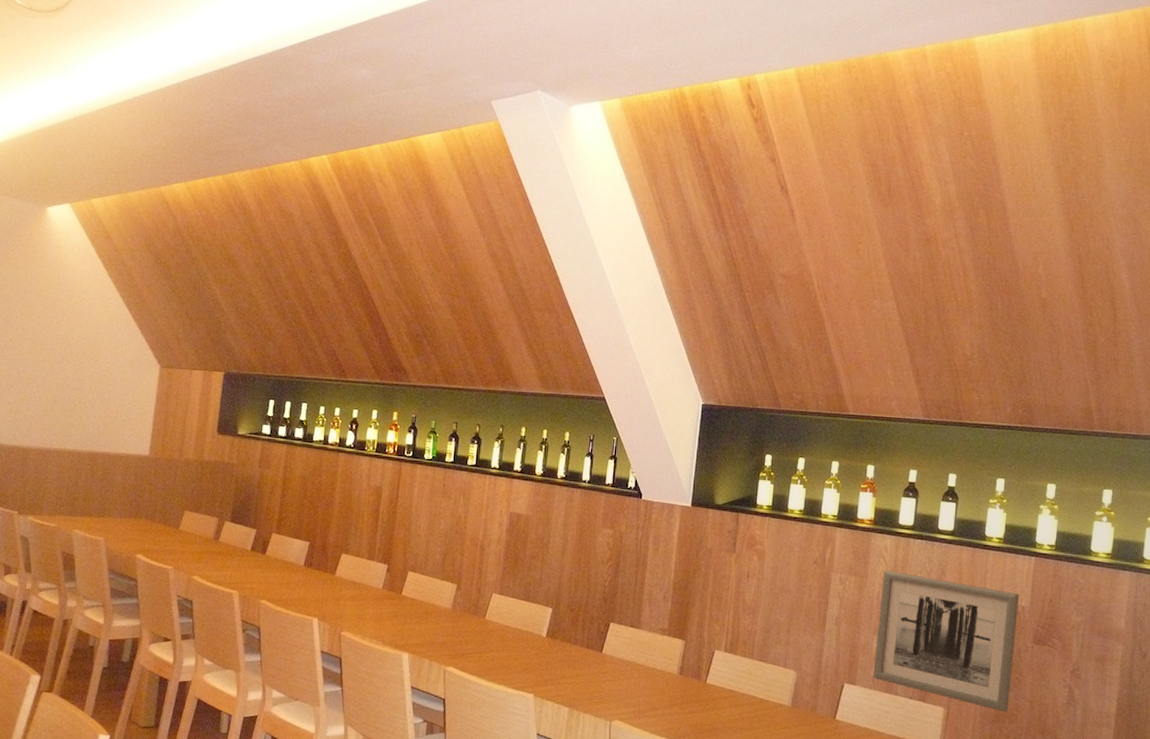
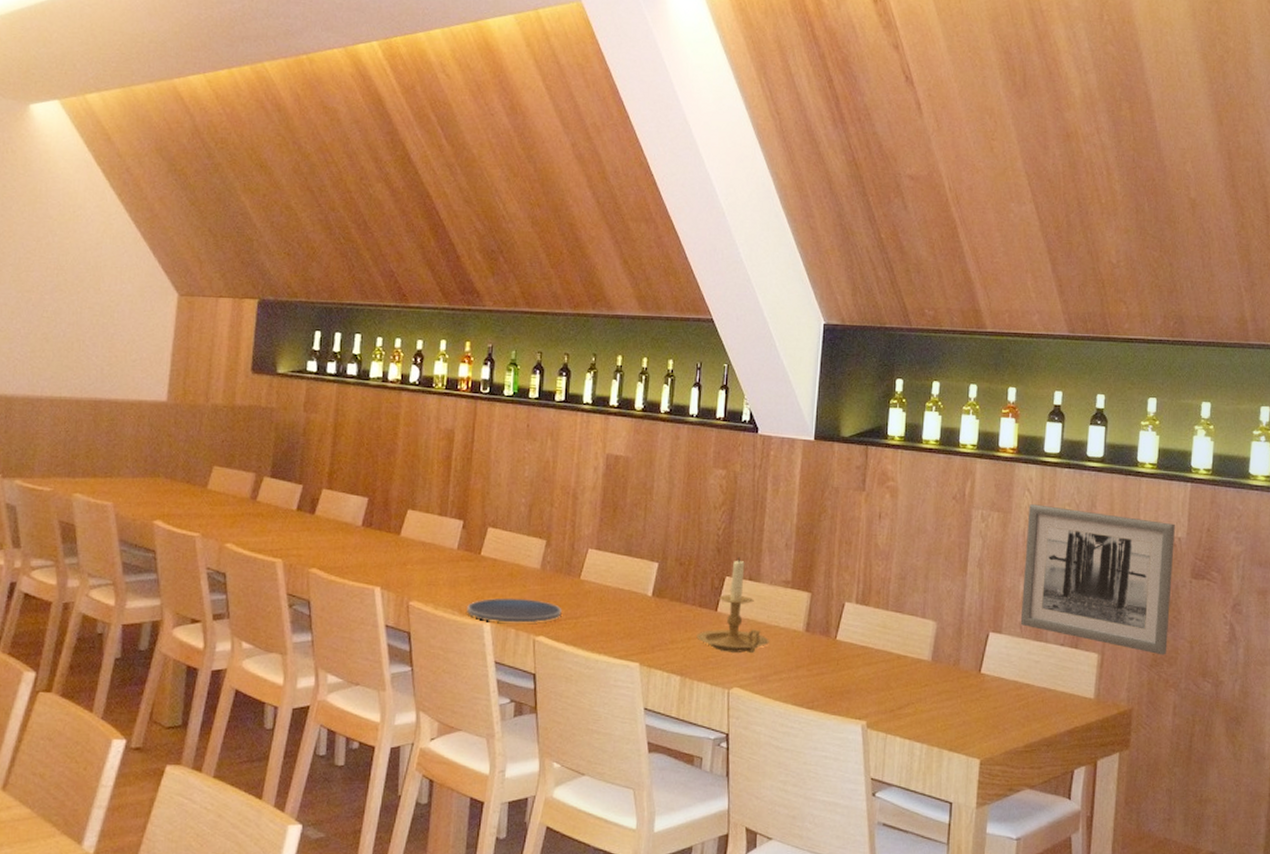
plate: none [389,632,469,655] -> present [467,598,562,623]
candle holder: none [584,606,647,692] -> present [696,557,769,654]

